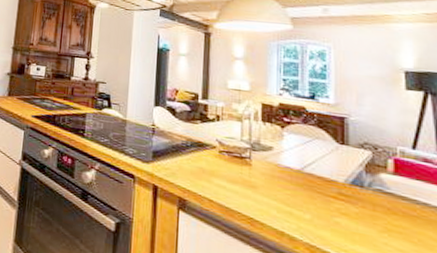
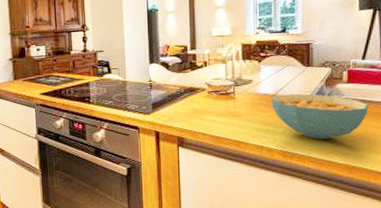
cereal bowl: none [295,171,424,242] -> present [271,93,369,139]

